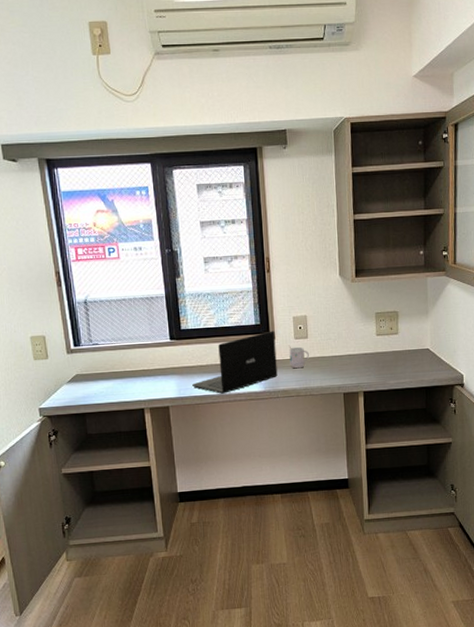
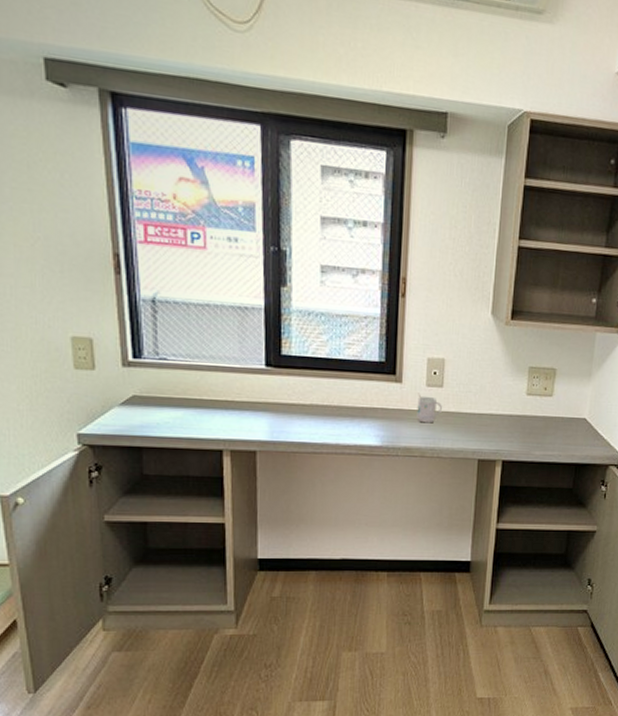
laptop: present [192,331,278,394] -> none [289,372,403,443]

